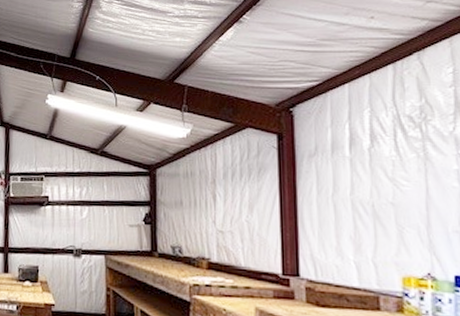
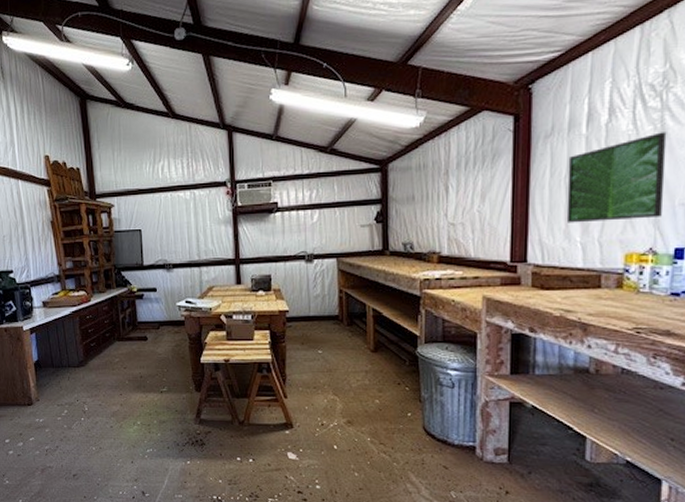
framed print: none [334,160,436,243] -> present [566,132,667,223]

